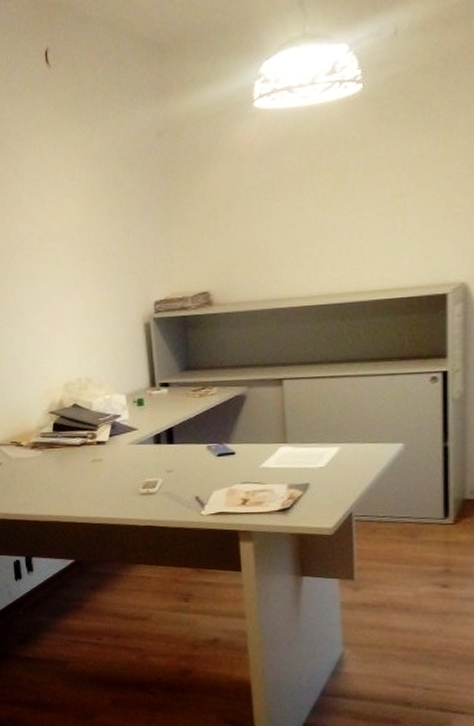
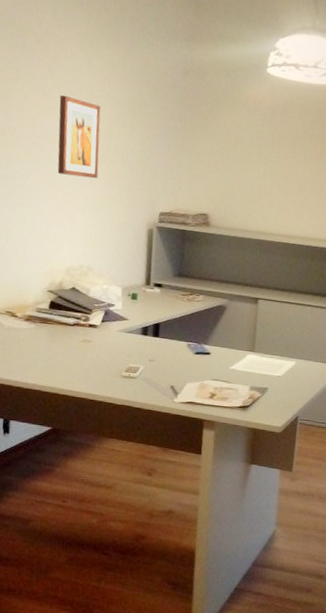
wall art: none [30,195,82,283] -> present [57,95,101,179]

